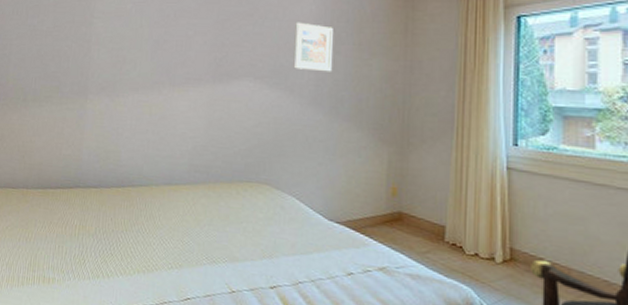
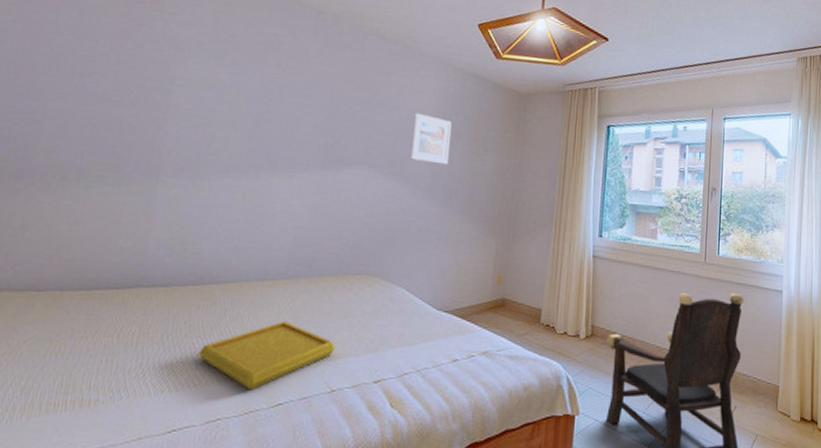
serving tray: none [123,223,233,283] -> present [199,321,336,390]

